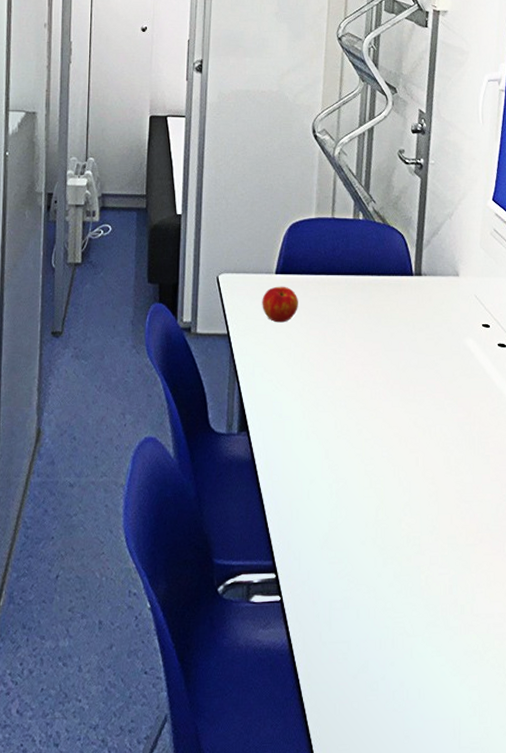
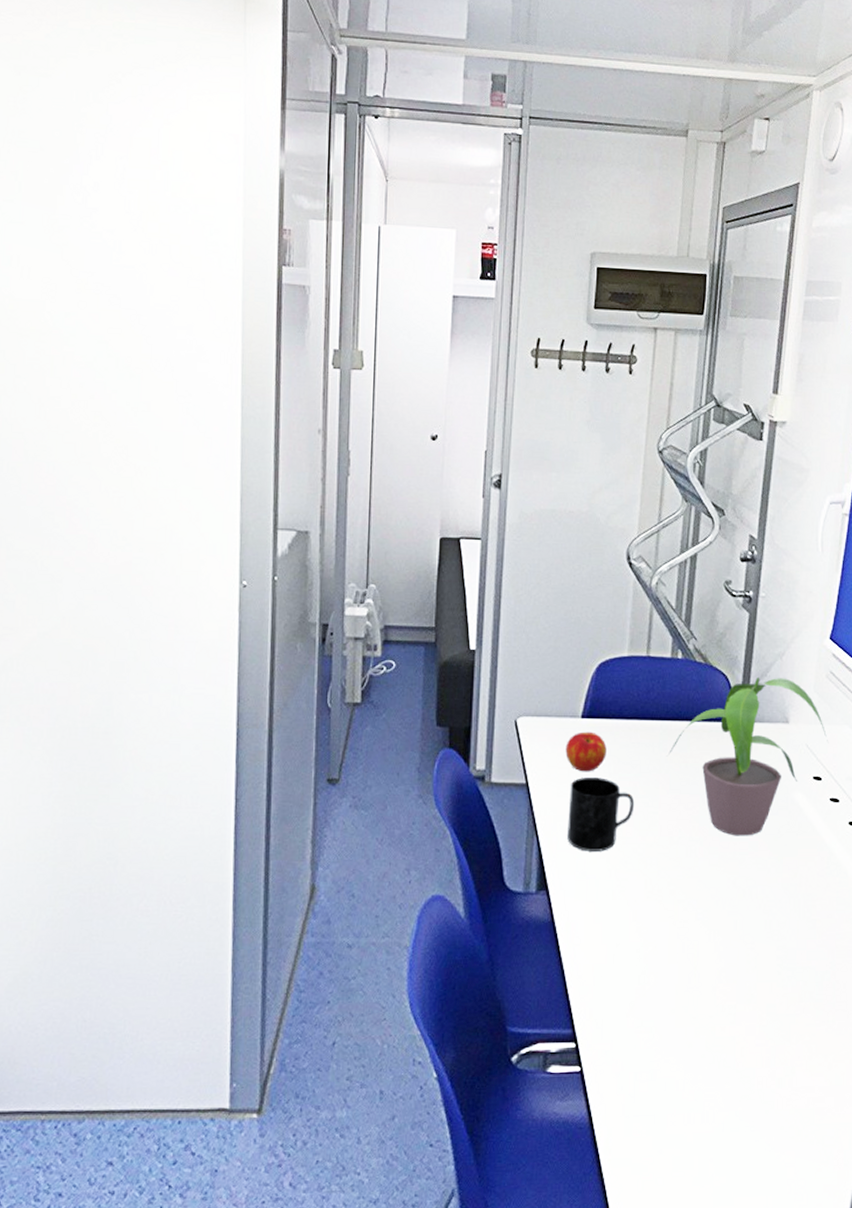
mug: none [265,326,324,395] -> present [567,776,635,851]
potted plant: none [353,235,494,379] -> present [669,676,828,836]

